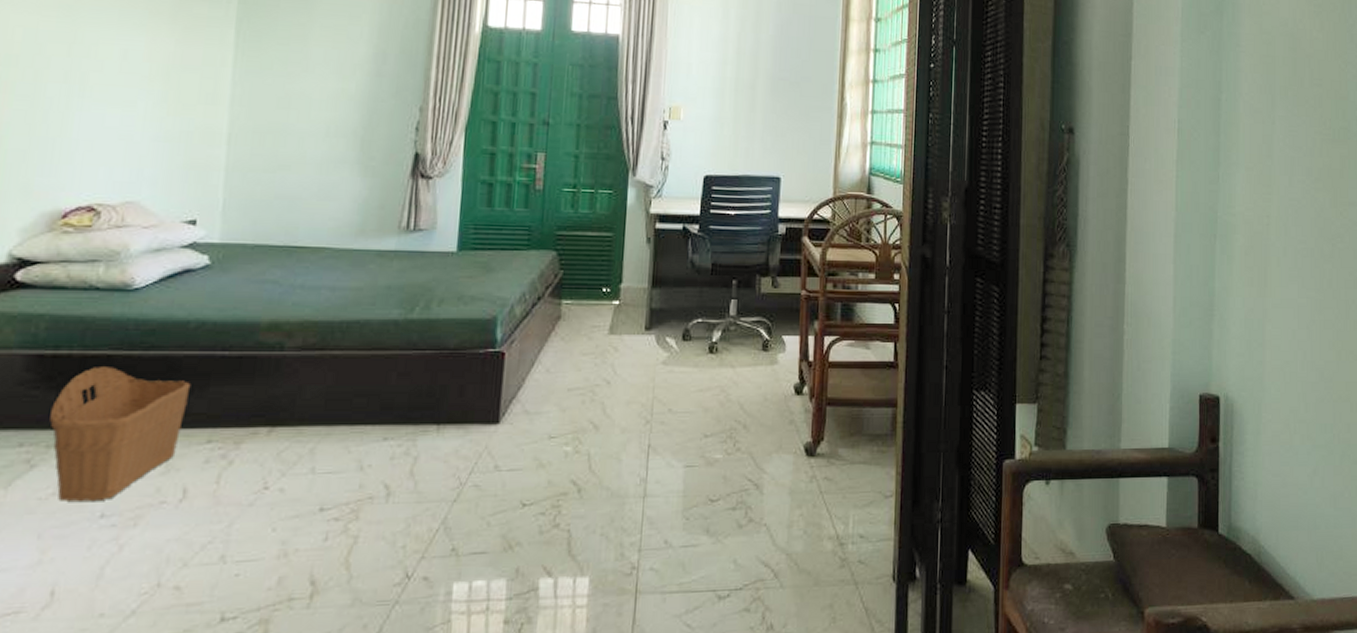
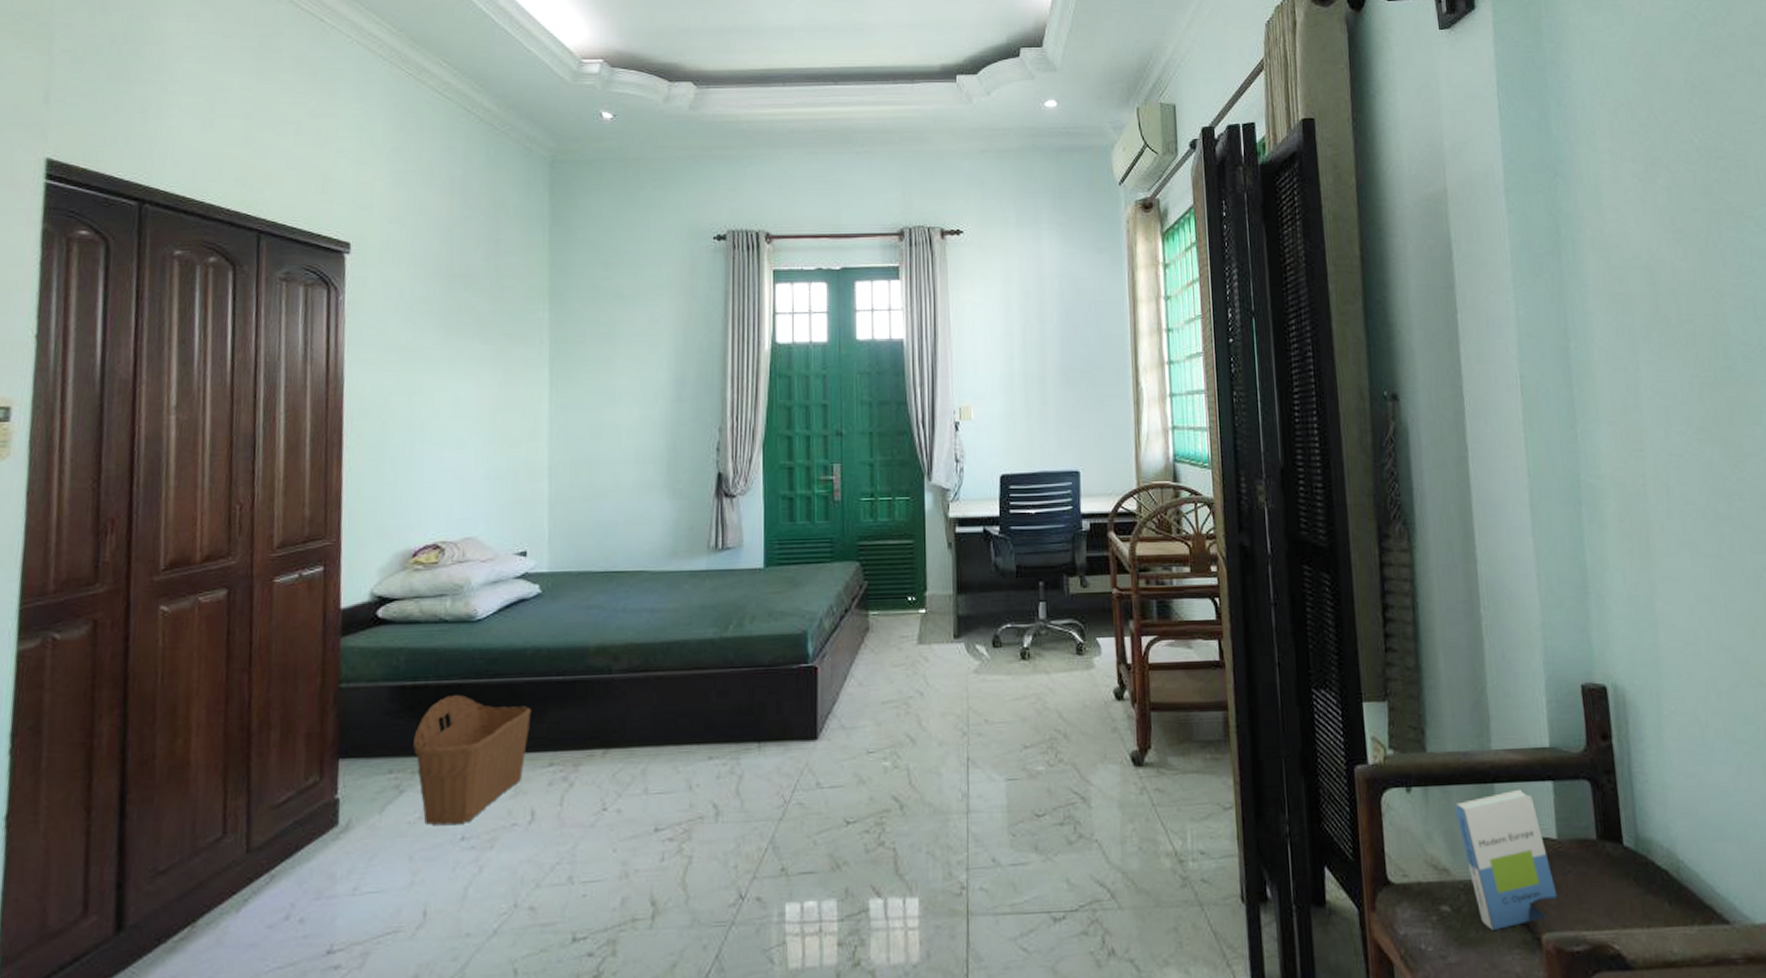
book: none [1084,483,1162,605] -> present [1453,789,1559,930]

